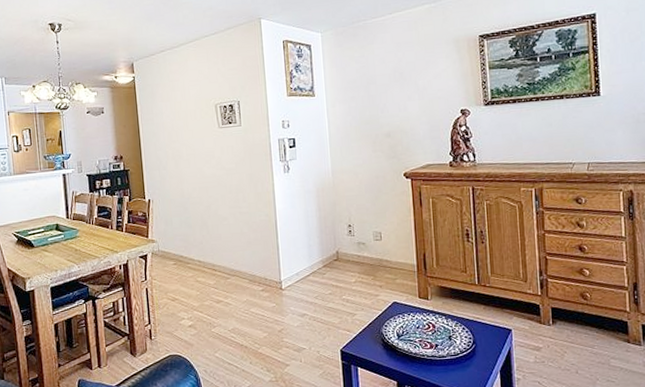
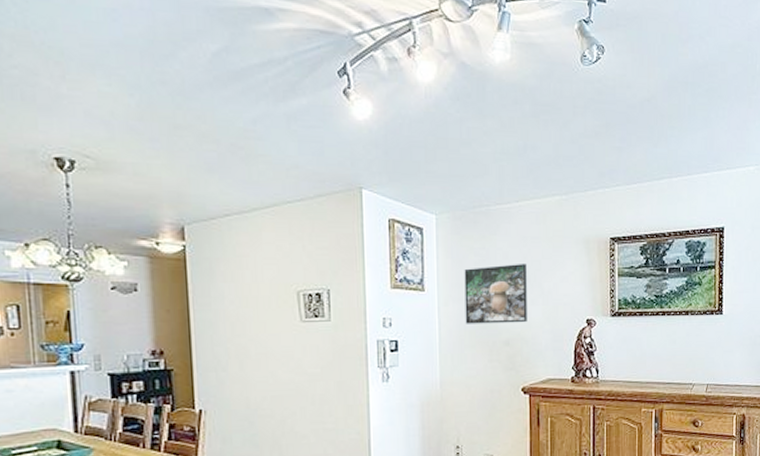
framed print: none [347,66,405,121] -> present [464,264,527,324]

